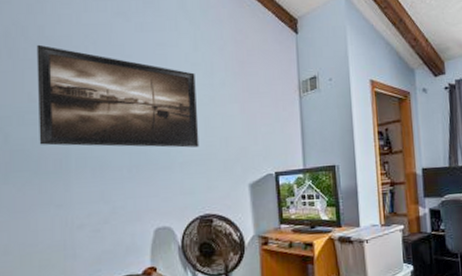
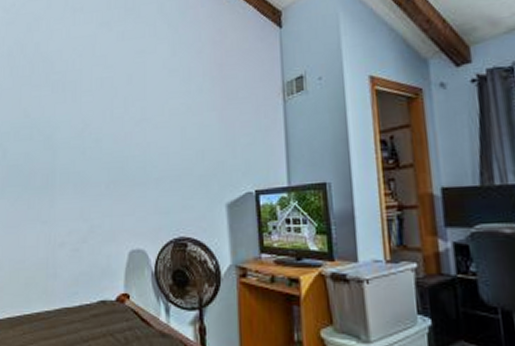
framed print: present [36,44,199,148] -> none [30,61,175,162]

